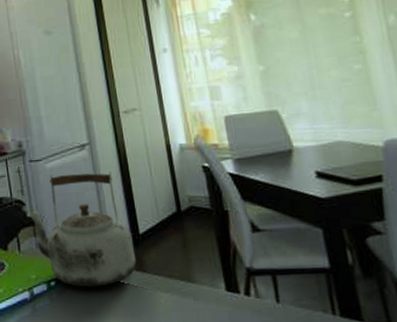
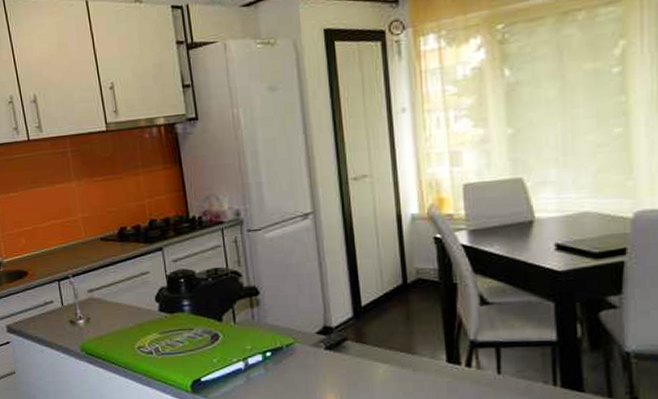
kettle: present [26,171,137,287] -> none [243,241,356,358]

